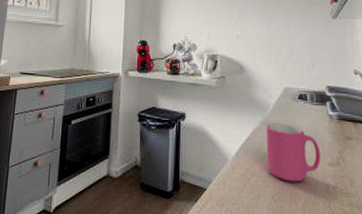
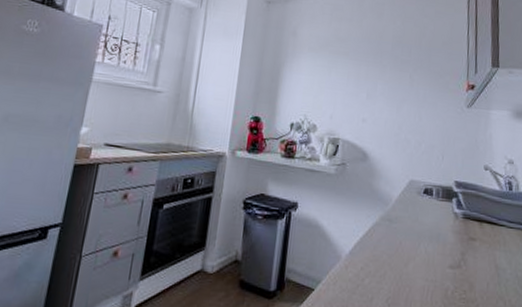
mug: present [266,123,321,182] -> none [384,219,442,285]

